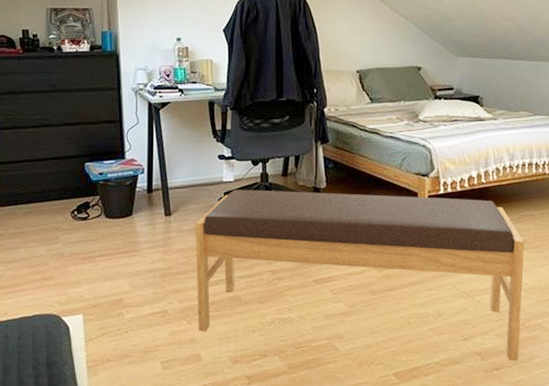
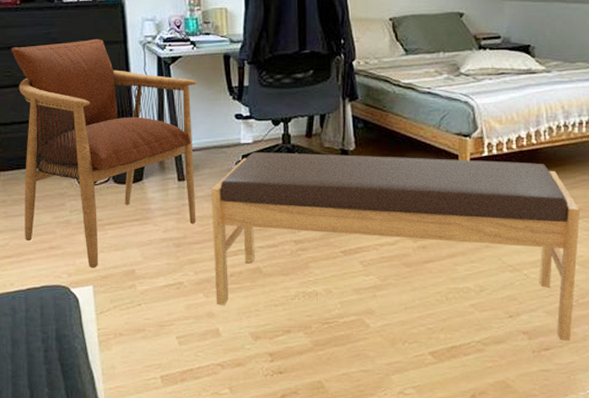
armchair: none [12,85,185,298] -> present [11,38,198,268]

